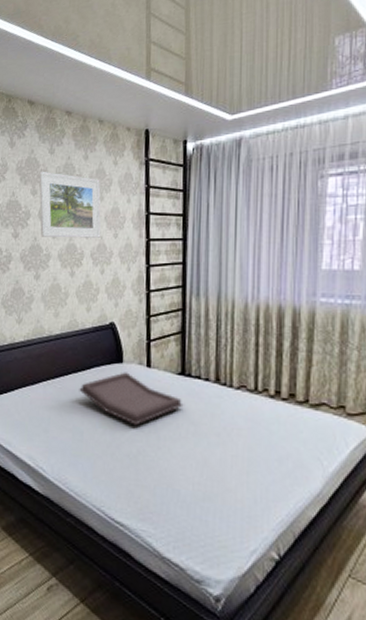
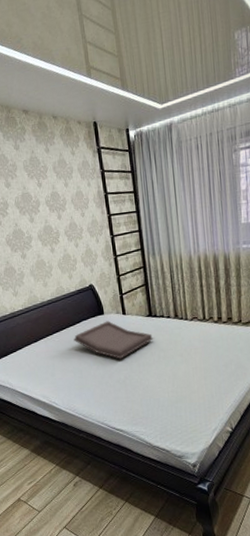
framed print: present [39,171,101,238] -> none [9,165,71,223]

